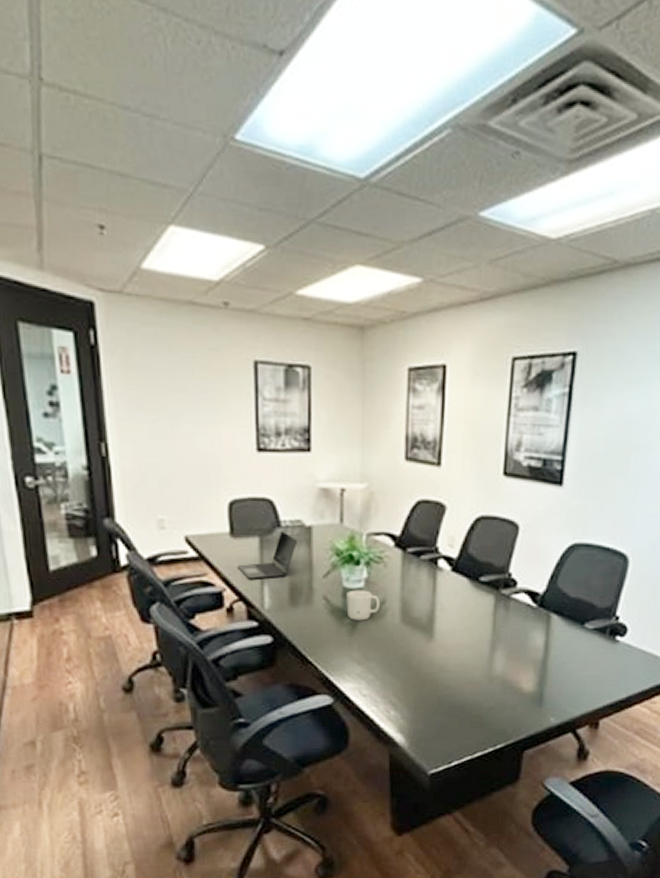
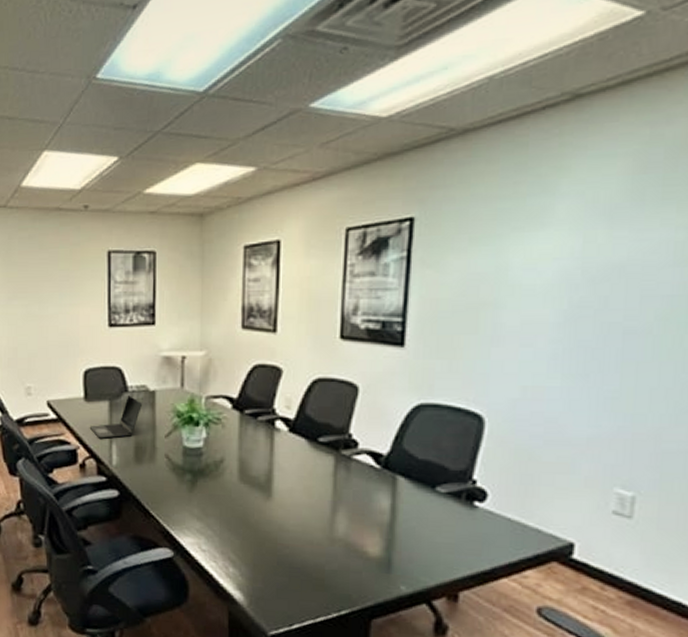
mug: present [346,589,380,621] -> none [186,449,218,478]

